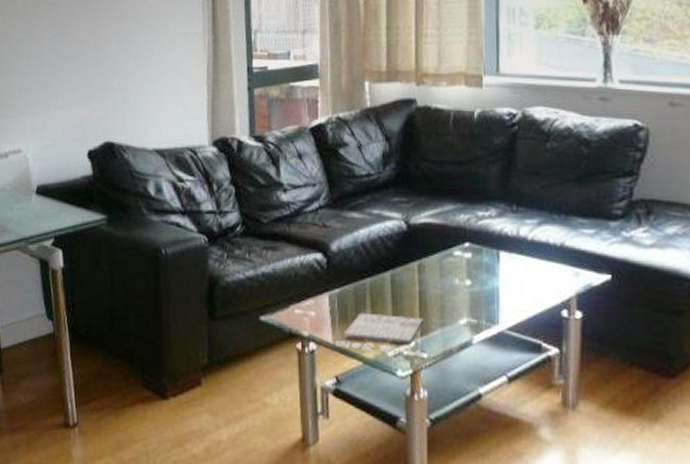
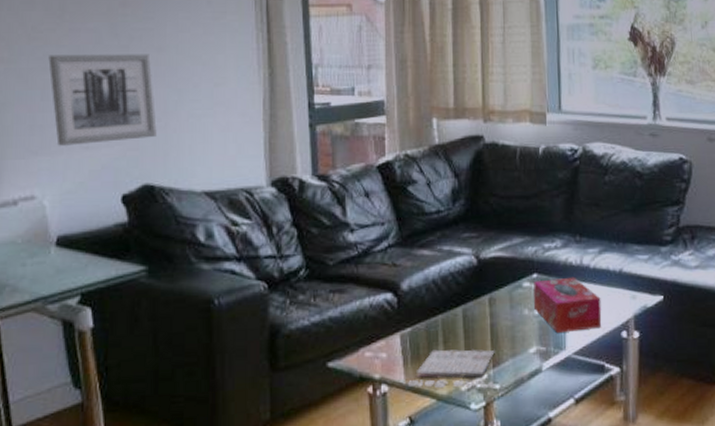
wall art: none [33,24,117,106] -> present [48,54,157,146]
tissue box: none [465,248,540,307] -> present [534,277,602,334]

